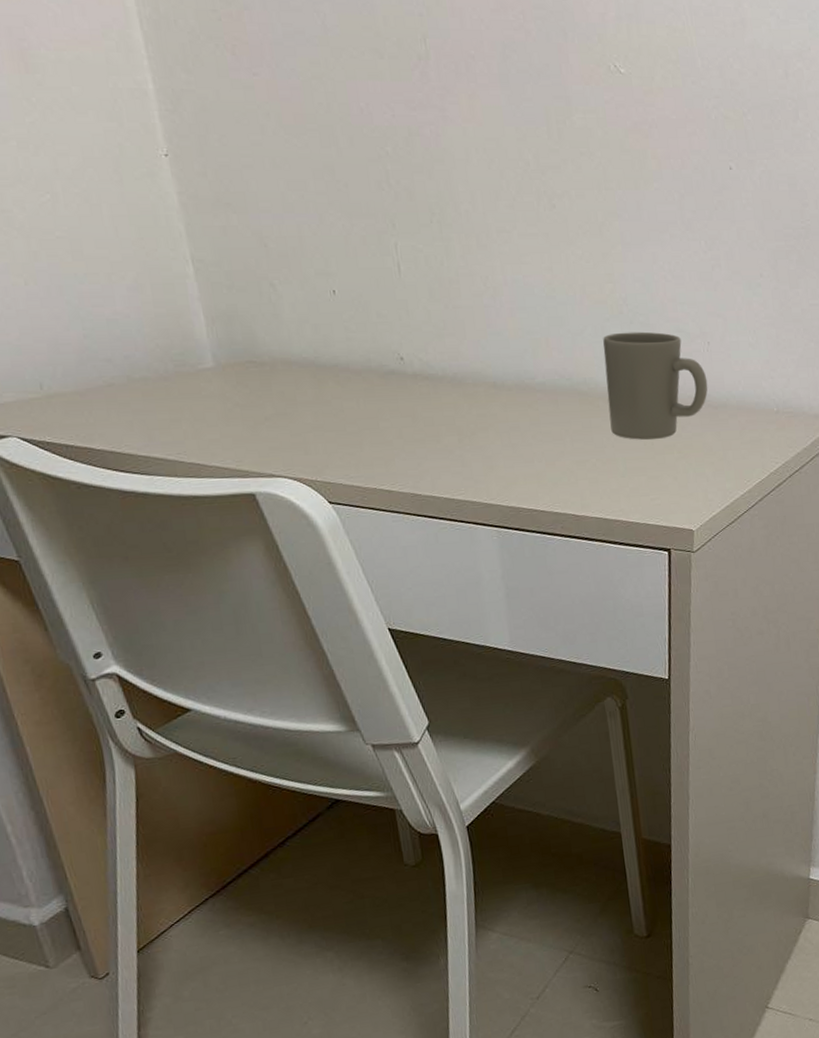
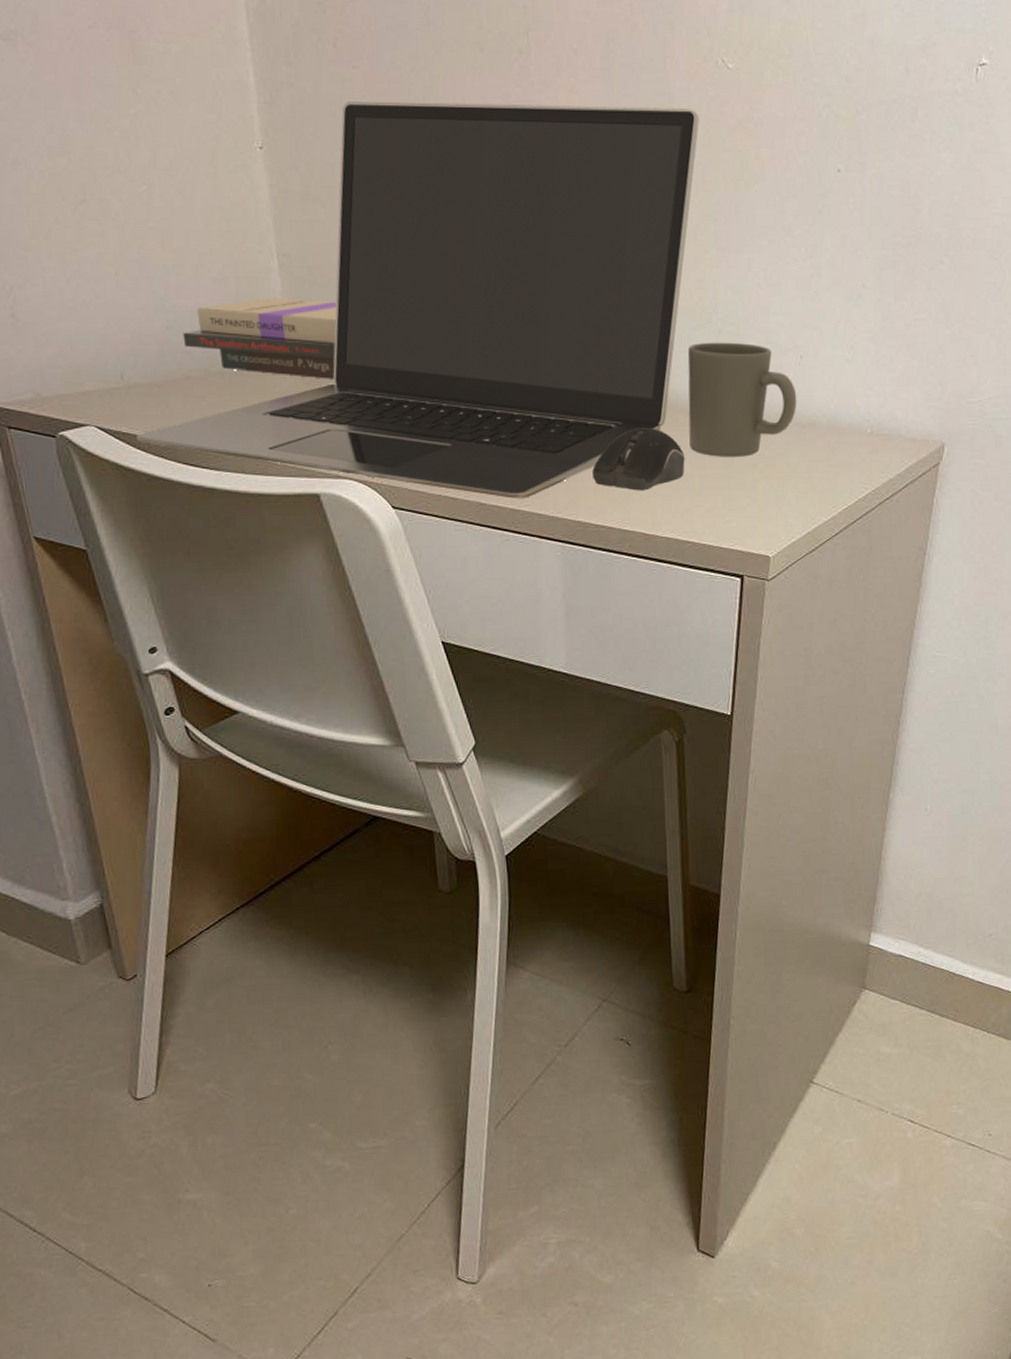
laptop: none [61,107,597,489] -> present [136,101,699,499]
books: none [101,303,261,381] -> present [183,298,337,379]
computer mouse: none [521,414,609,475] -> present [592,427,685,491]

